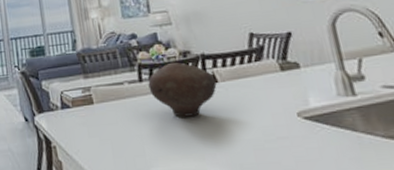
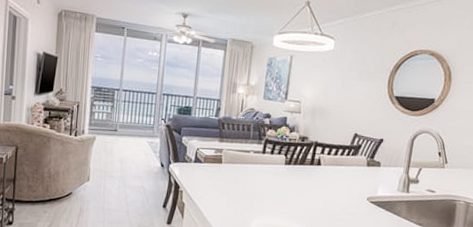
bowl: present [148,61,217,117] -> none [268,143,320,187]

